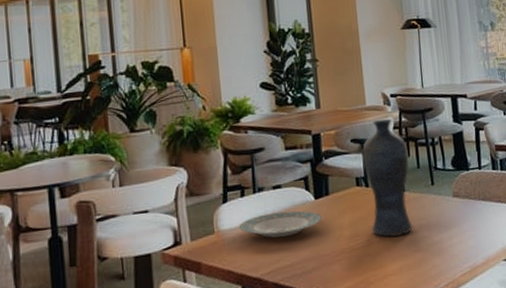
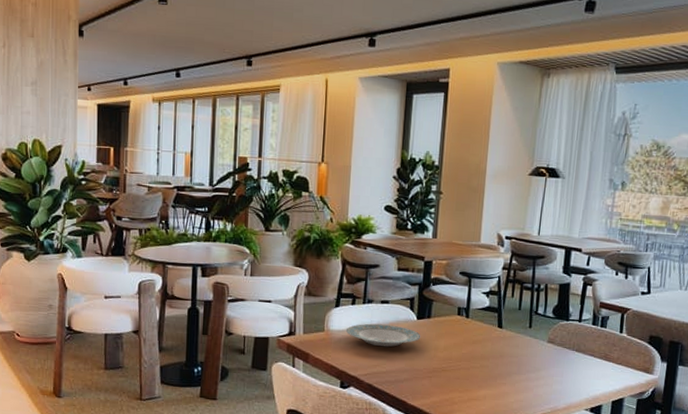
vase: present [361,119,413,237] -> none [464,257,513,368]

